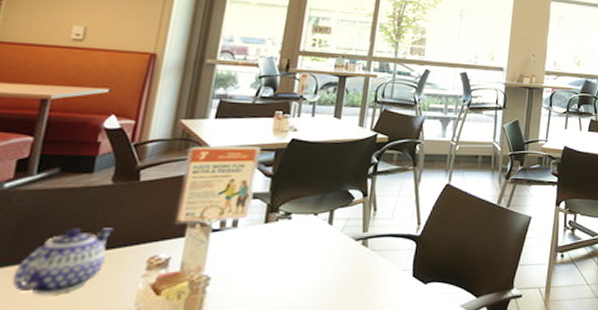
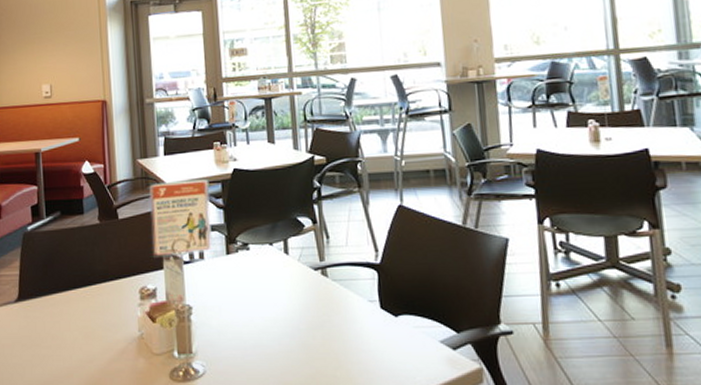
teapot: present [11,228,113,295] -> none [49,262,109,320]

